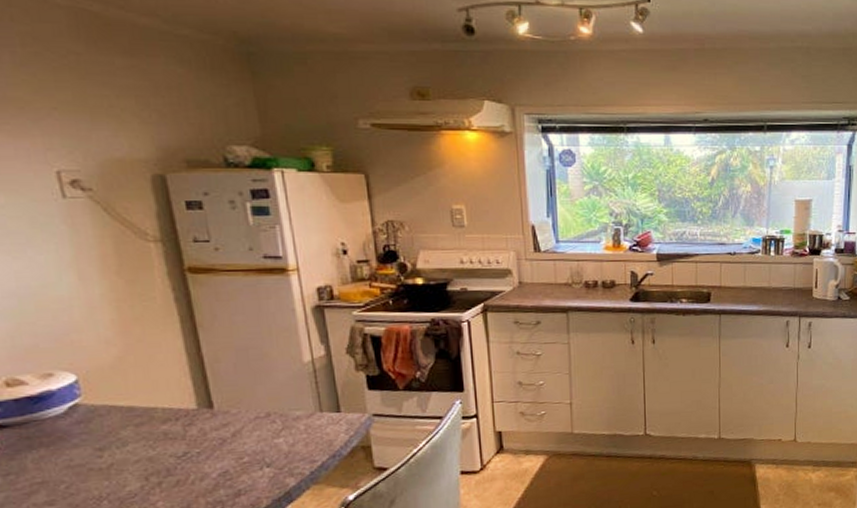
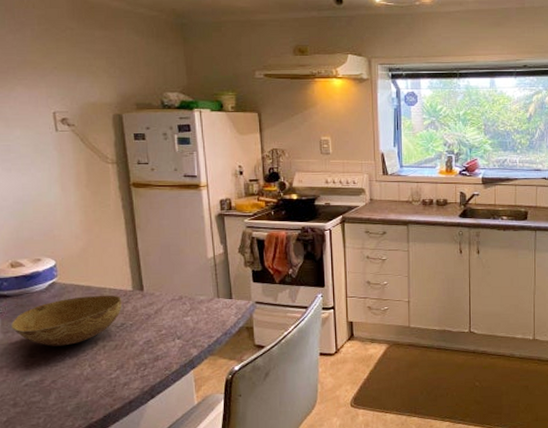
bowl: none [12,417,183,489] -> present [10,295,122,346]

